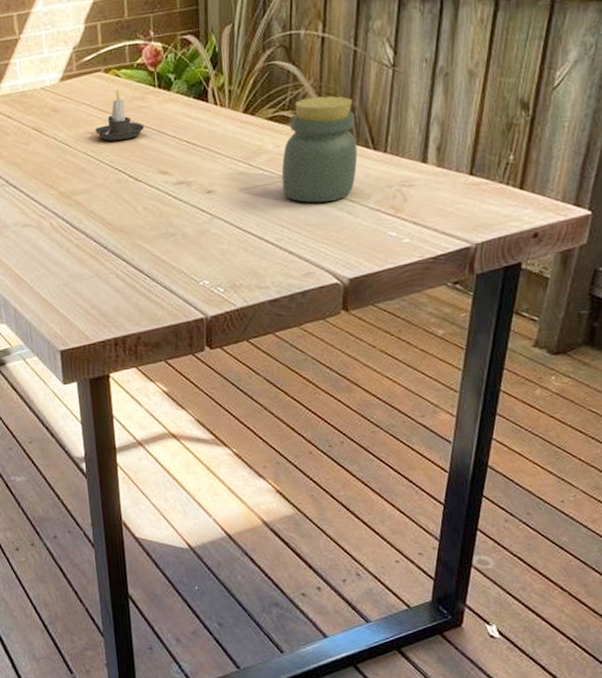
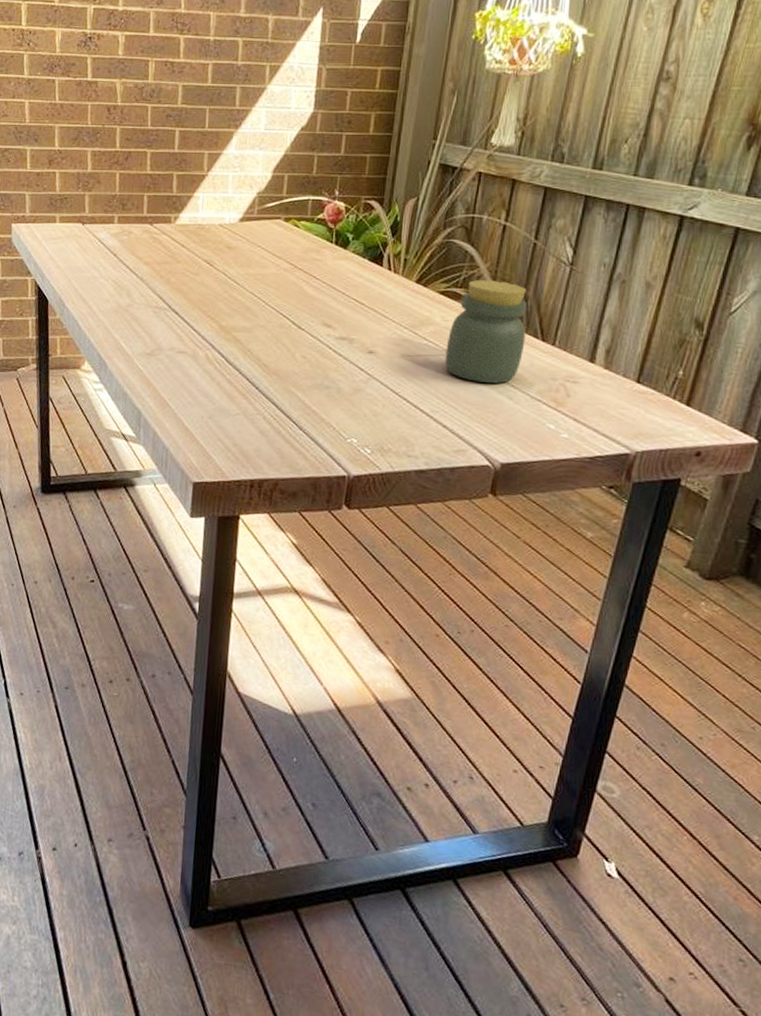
candle: present [95,89,145,141] -> none [266,239,316,287]

